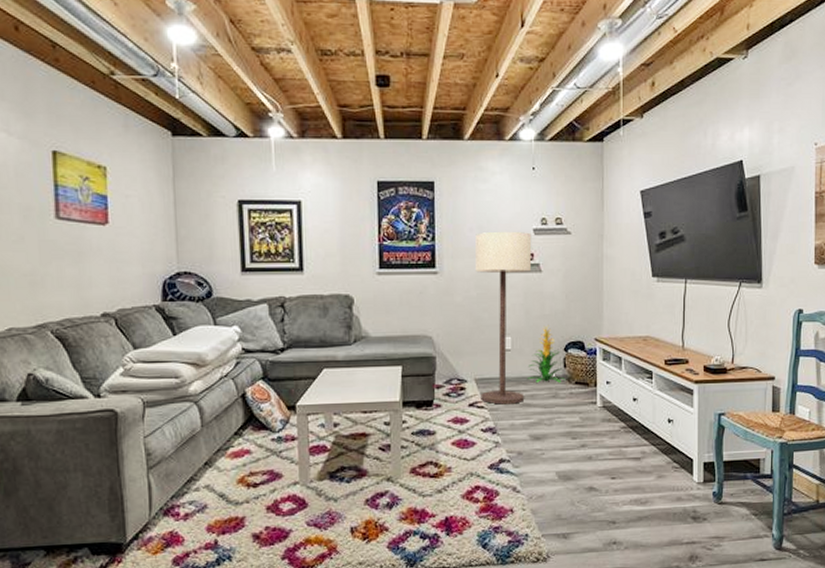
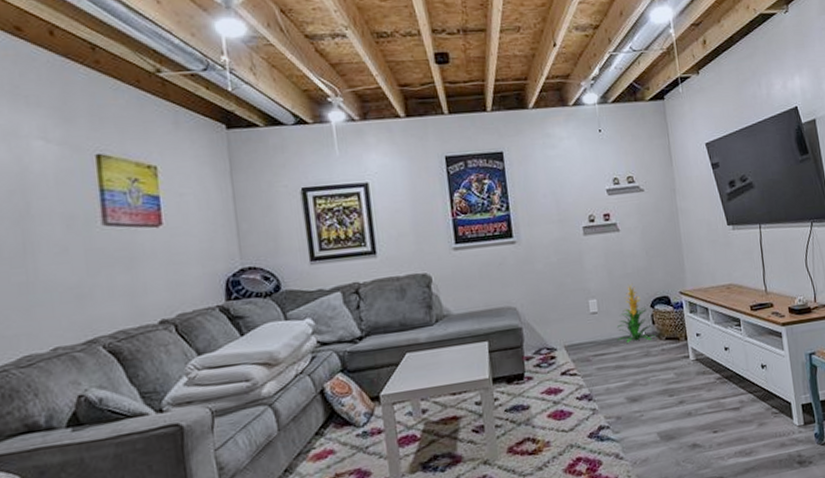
floor lamp: present [475,231,532,405] -> none [550,193,616,370]

